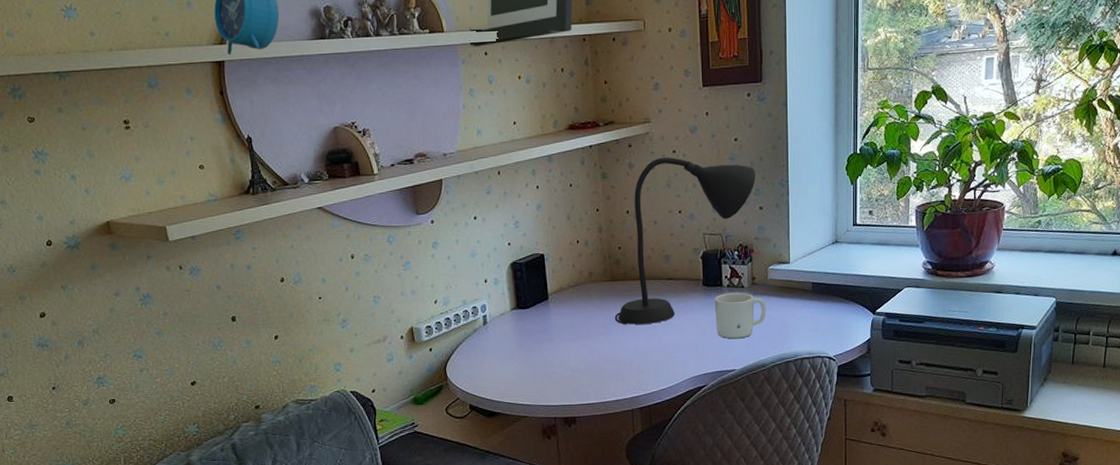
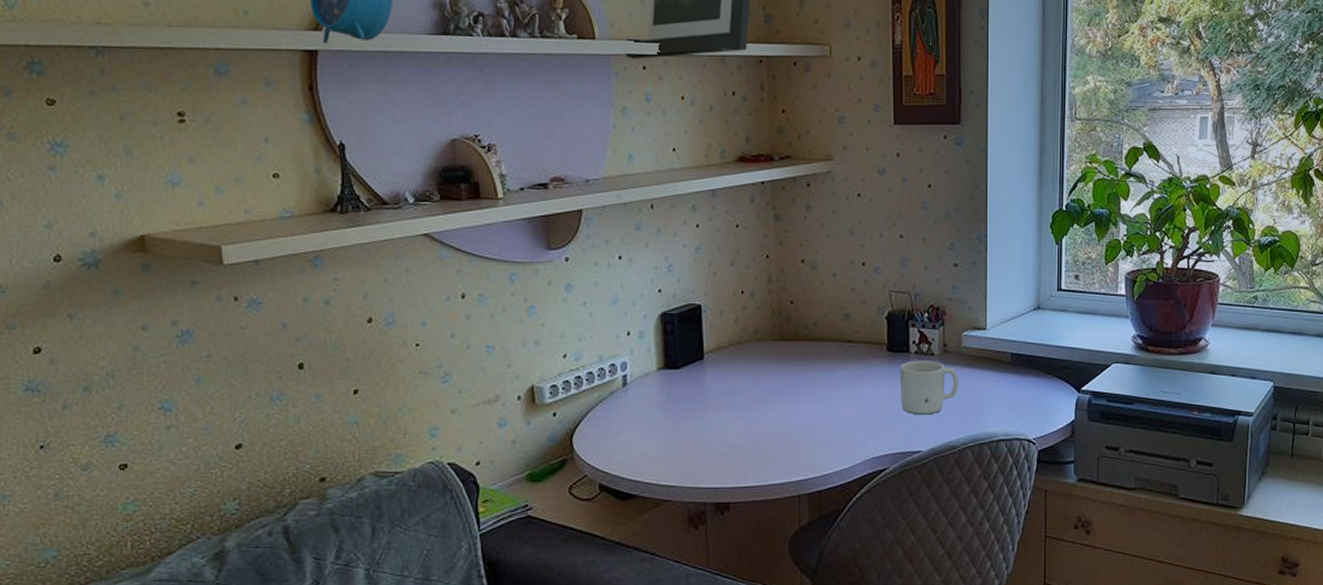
desk lamp: present [614,156,756,325] -> none [782,200,950,393]

